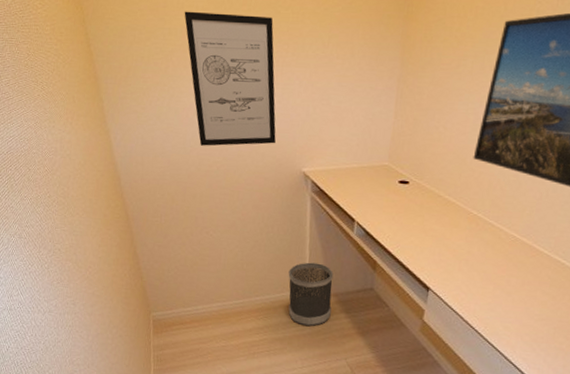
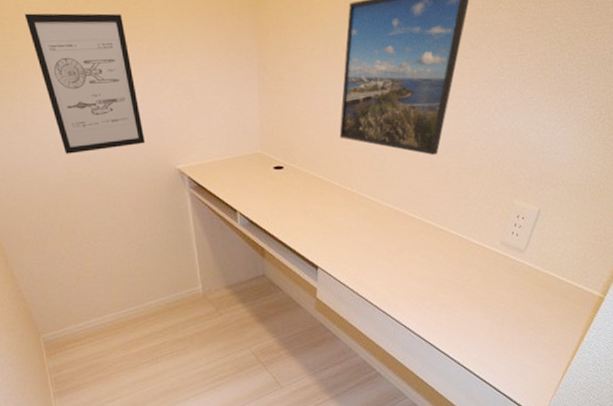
wastebasket: present [288,262,334,327] -> none [179,258,228,322]

